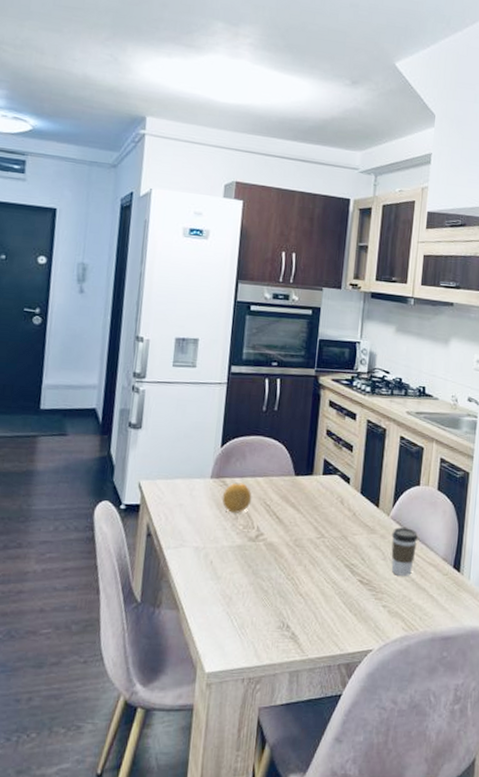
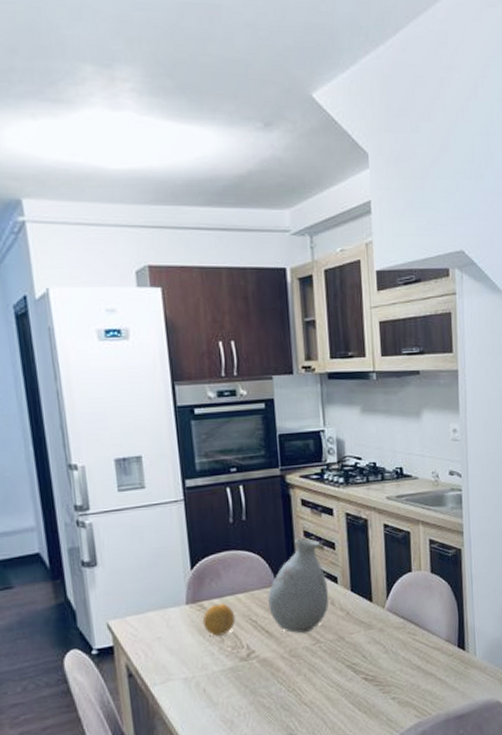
vase: none [283,435,341,526] -> present [268,537,329,634]
coffee cup: present [391,527,418,576] -> none [390,616,418,666]

